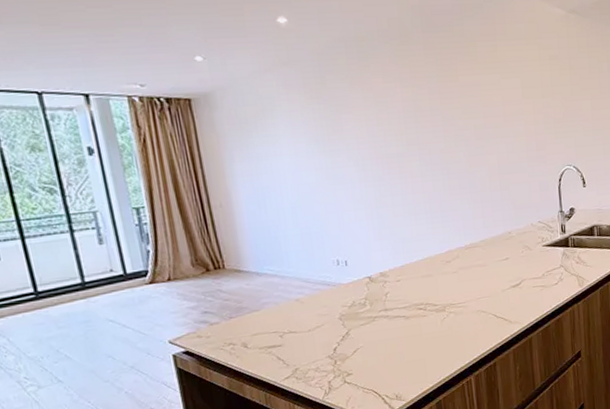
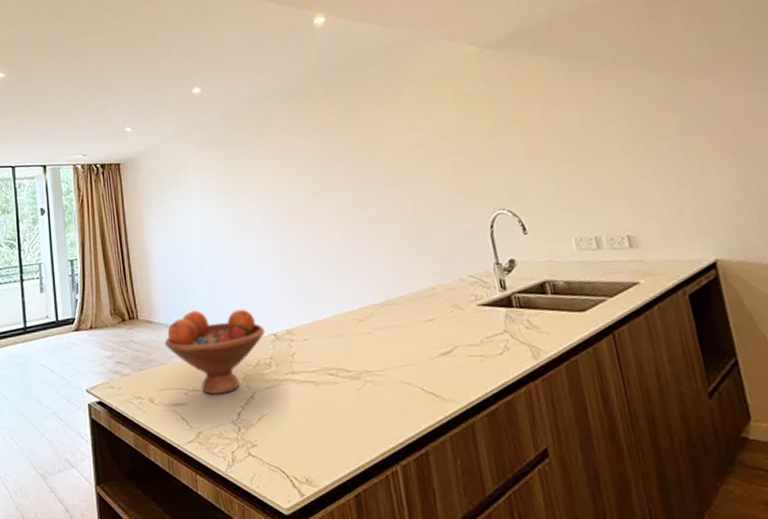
fruit bowl: none [256,255,361,335] -> present [164,309,266,395]

